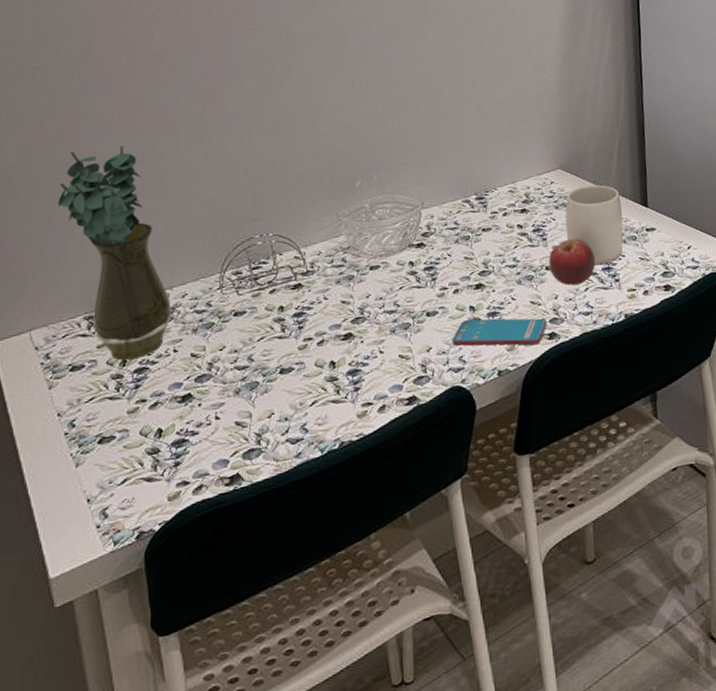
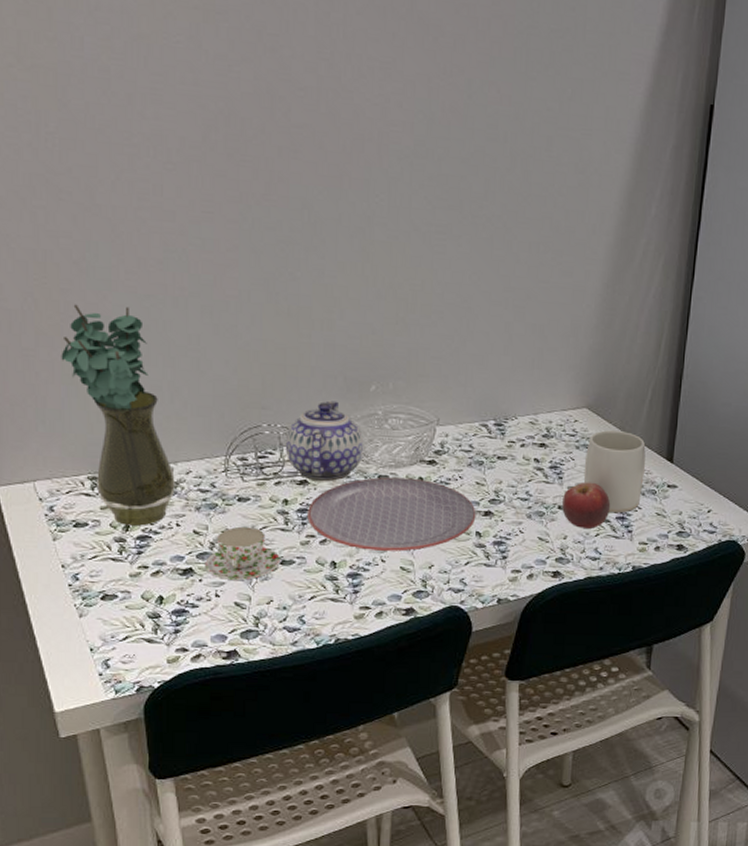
teacup: none [204,340,279,400] -> present [205,526,280,580]
teapot: none [277,201,355,283] -> present [285,400,364,482]
plate: none [302,263,468,344] -> present [306,477,476,552]
smartphone: present [453,318,547,346] -> none [456,545,553,580]

